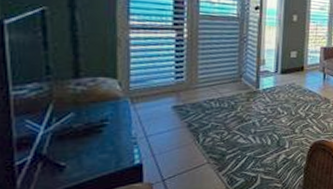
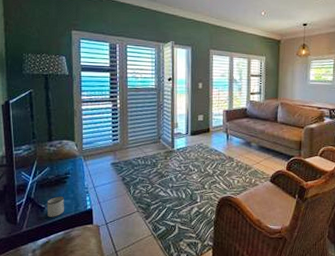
mug: none [69,150,99,178] -> present [46,196,64,217]

